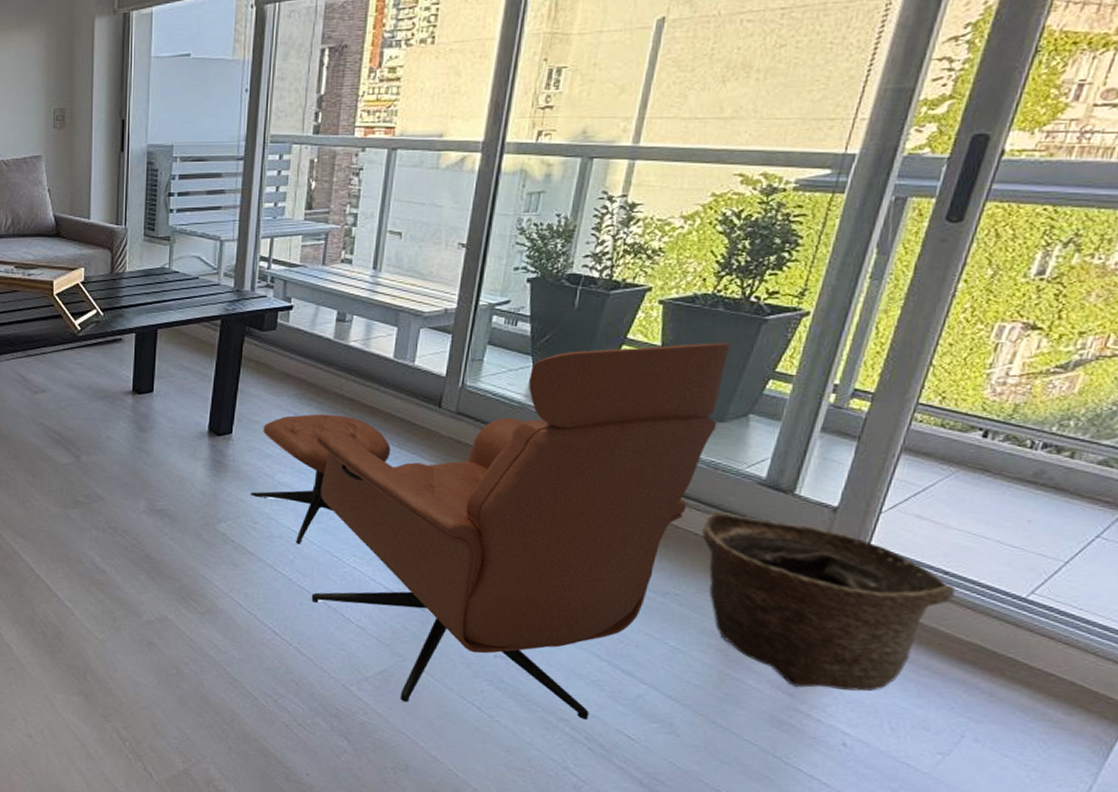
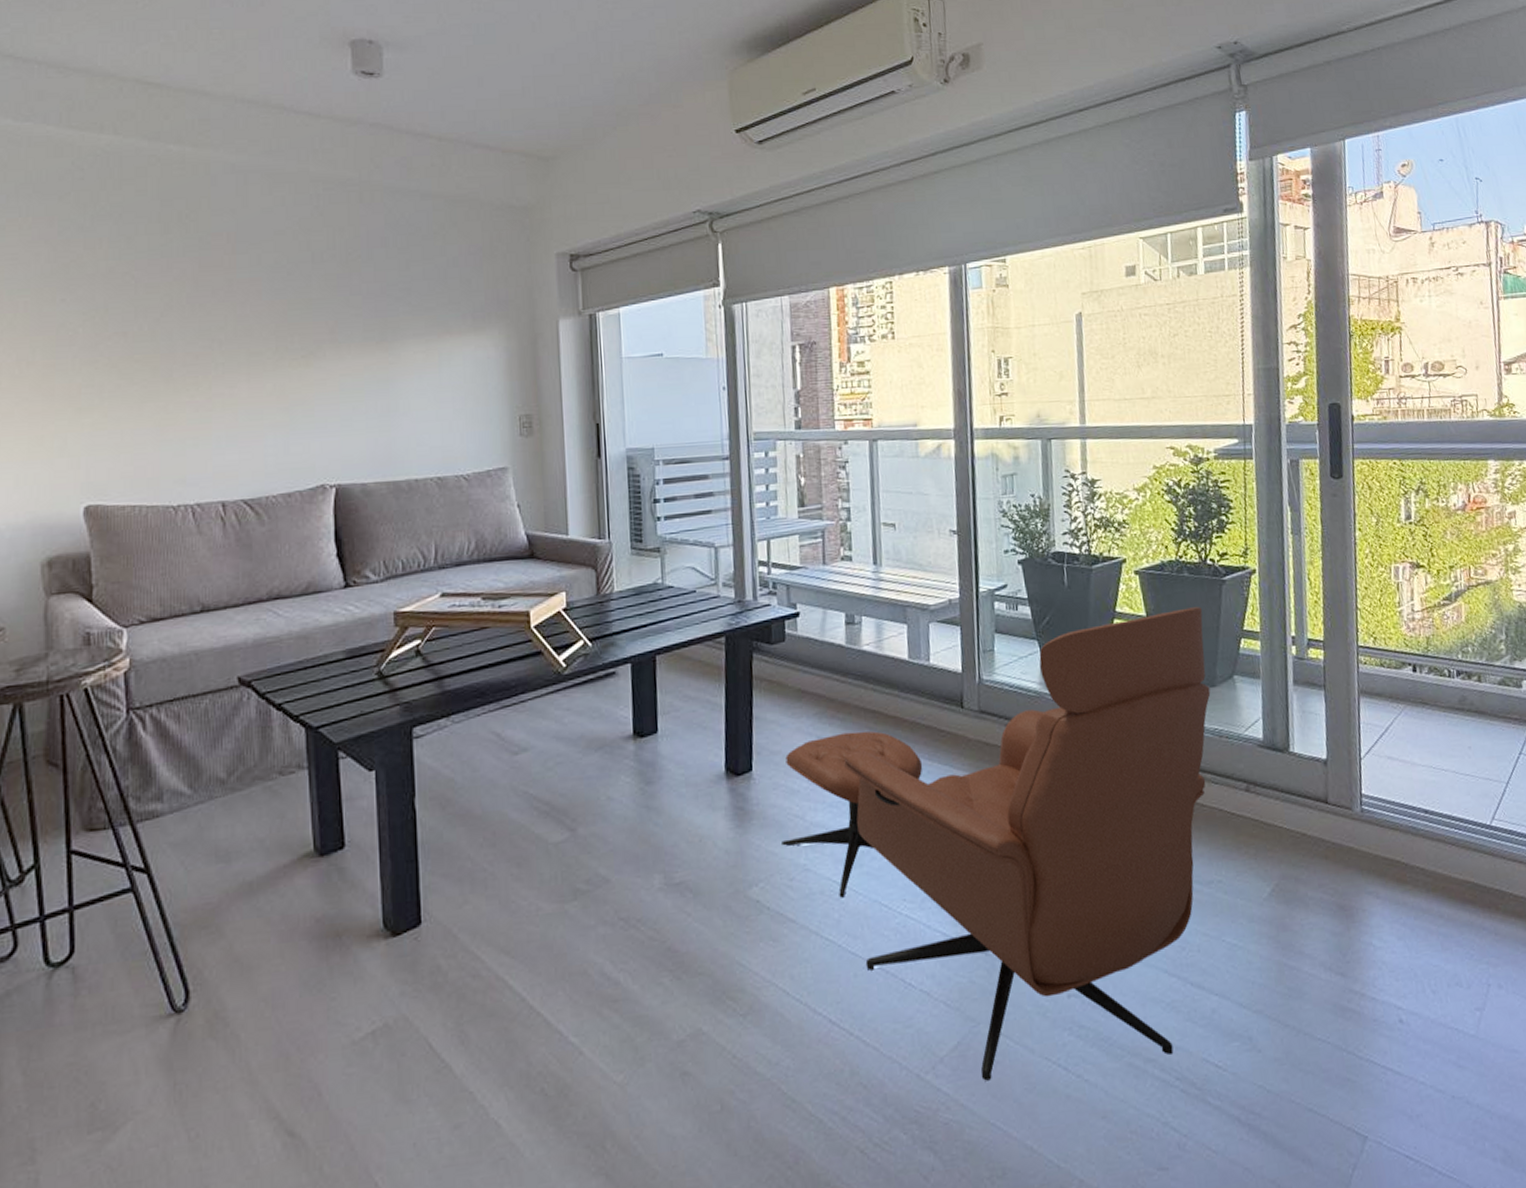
basket: present [702,511,955,692] -> none [1224,780,1439,964]

